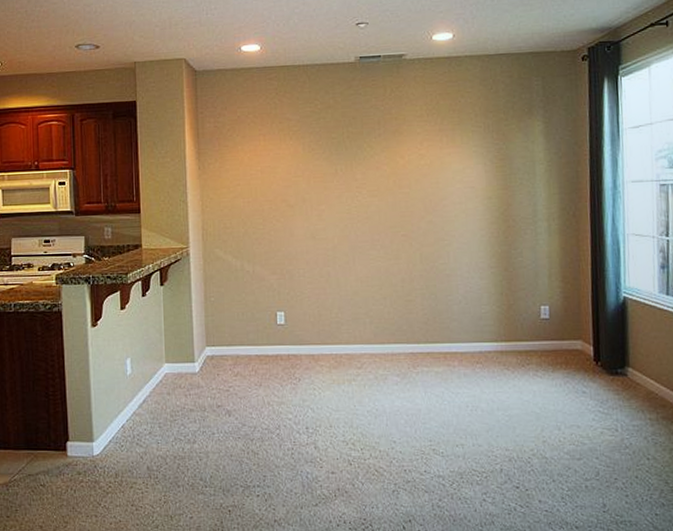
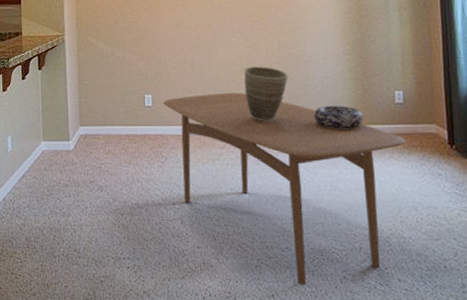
dining table: none [296,308,551,509] -> present [162,92,406,285]
vase: none [383,280,430,340] -> present [244,66,288,122]
decorative bowl: none [455,322,508,346] -> present [313,106,364,128]

